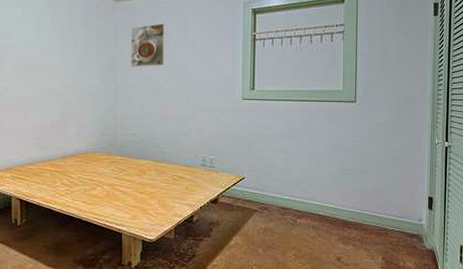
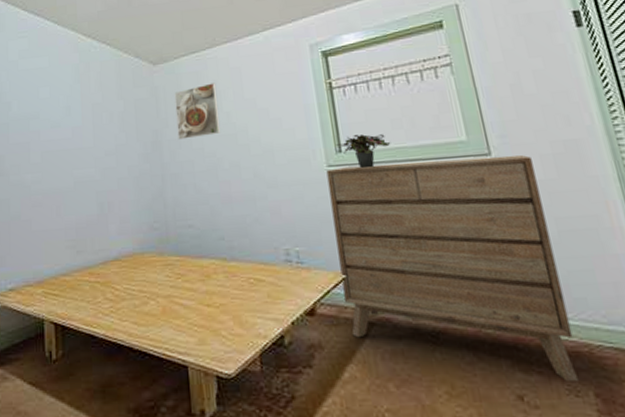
dresser: none [239,101,381,250] -> present [326,155,580,381]
potted plant: none [251,78,290,104] -> present [336,134,391,169]

